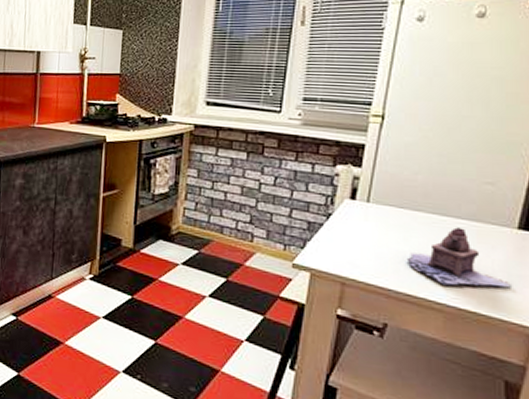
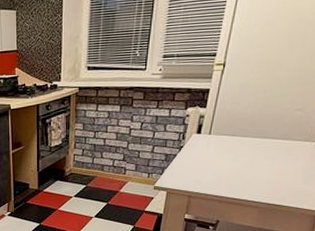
teapot: present [406,227,513,287] -> none [235,146,307,189]

